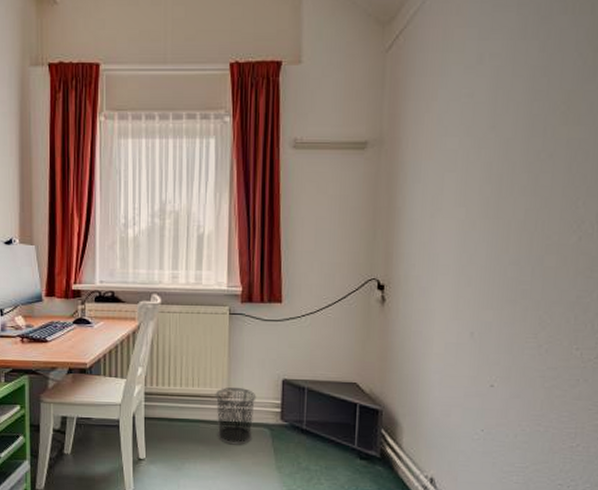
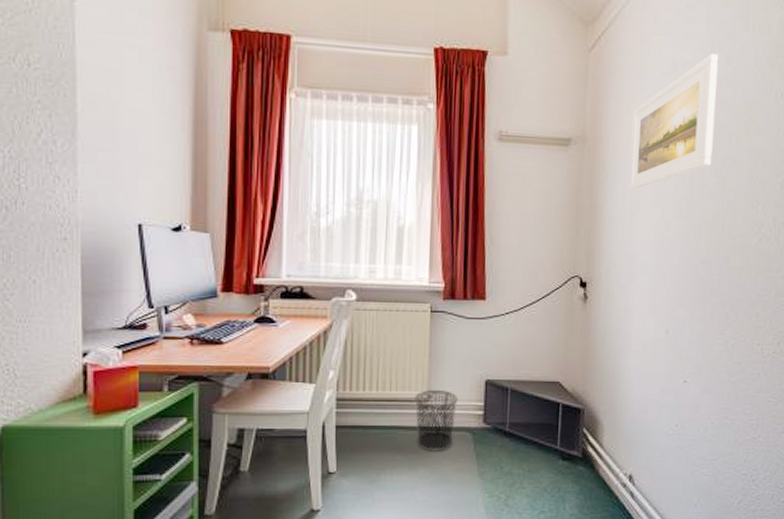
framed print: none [429,42,532,191] -> present [628,54,719,191]

